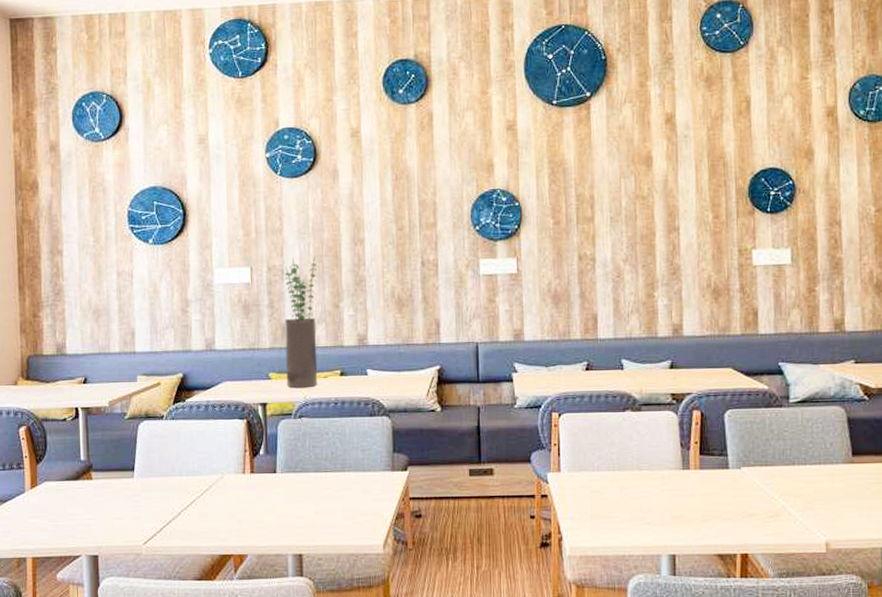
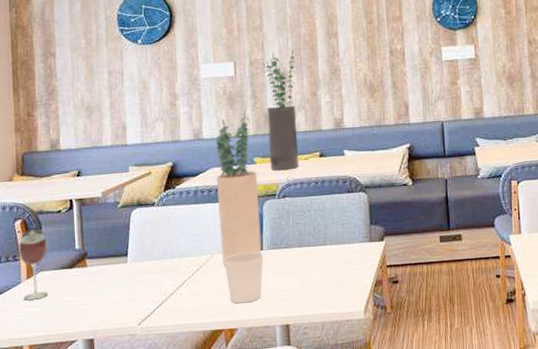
wineglass: none [22,437,53,511] -> present [18,229,48,301]
vase: none [229,320,275,487] -> present [216,110,262,266]
dixie cup: none [235,473,277,529] -> present [224,251,263,304]

